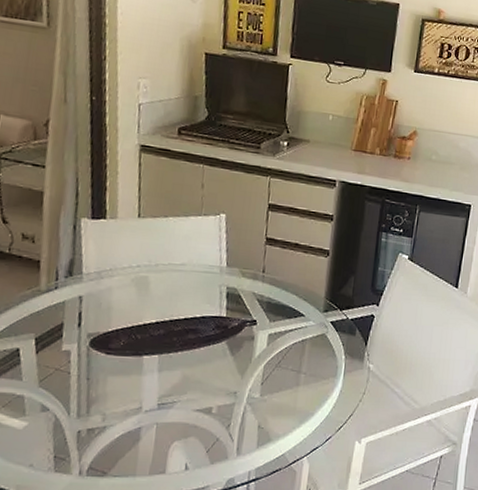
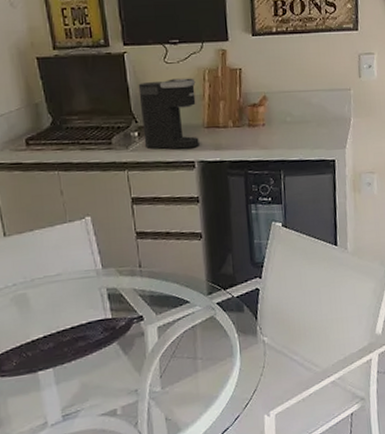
coffee maker: none [292,96,352,168] -> present [138,78,199,149]

